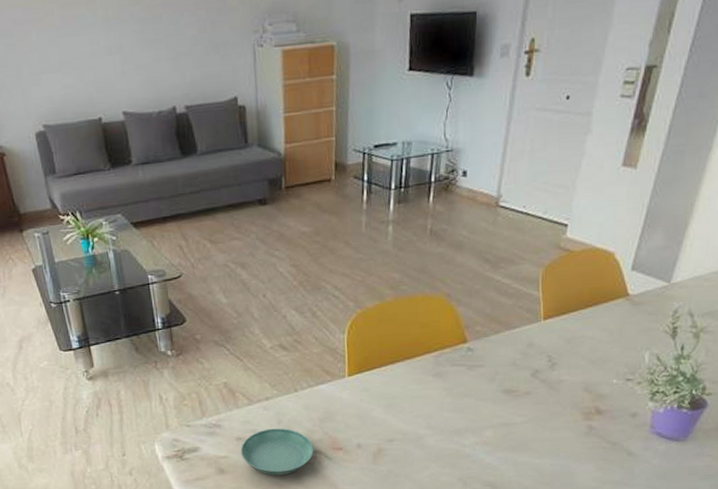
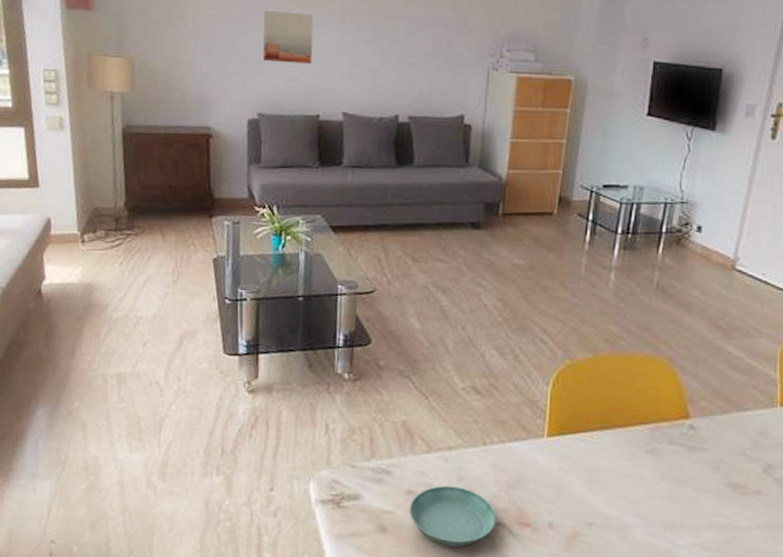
wall art: none [27,15,84,71] -> present [262,10,313,64]

